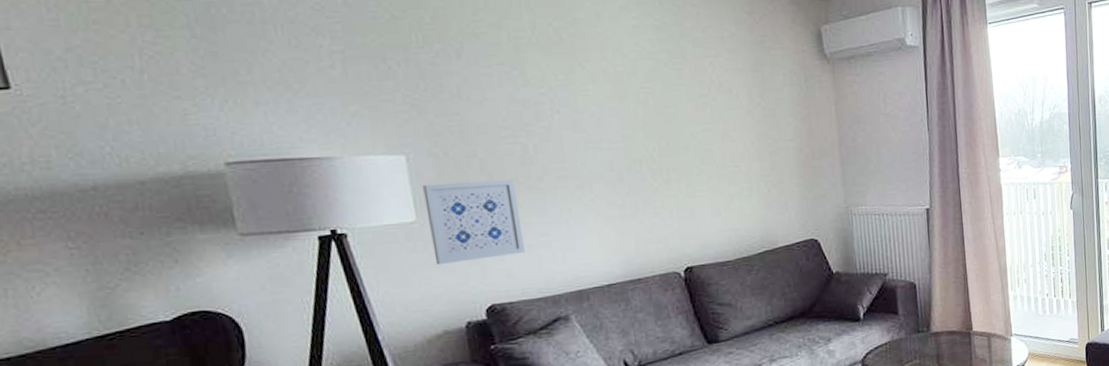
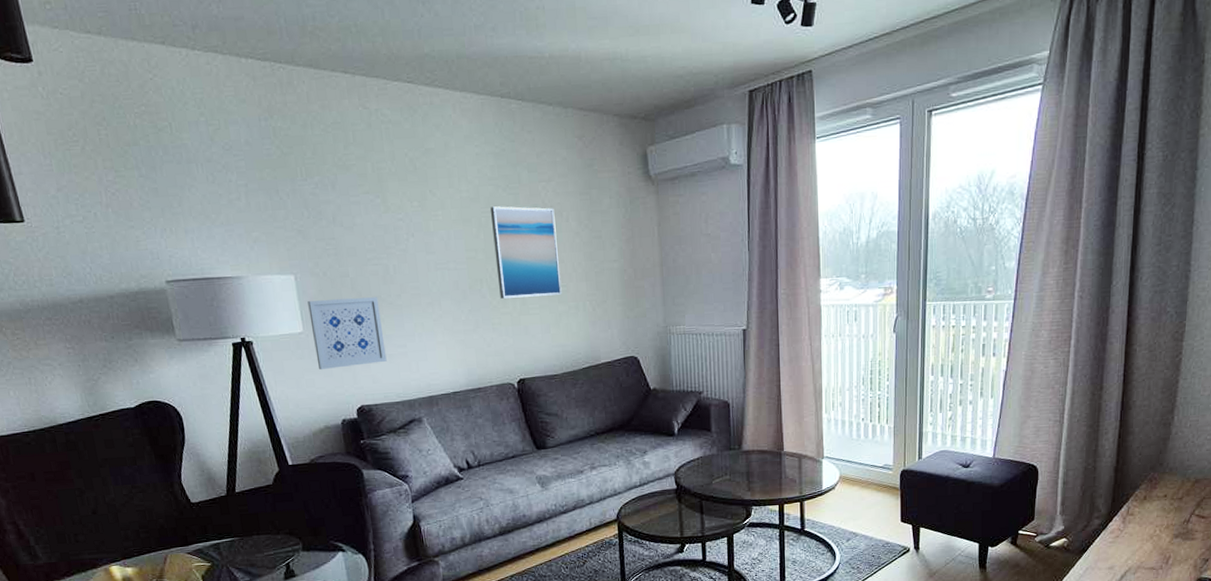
wall art: none [650,81,734,180] -> present [491,206,562,299]

